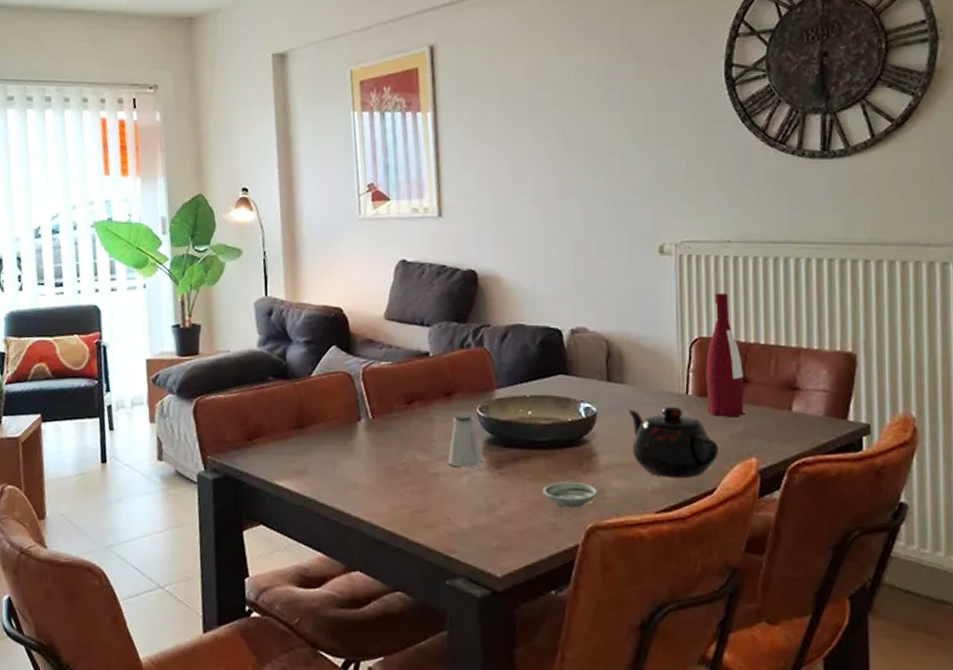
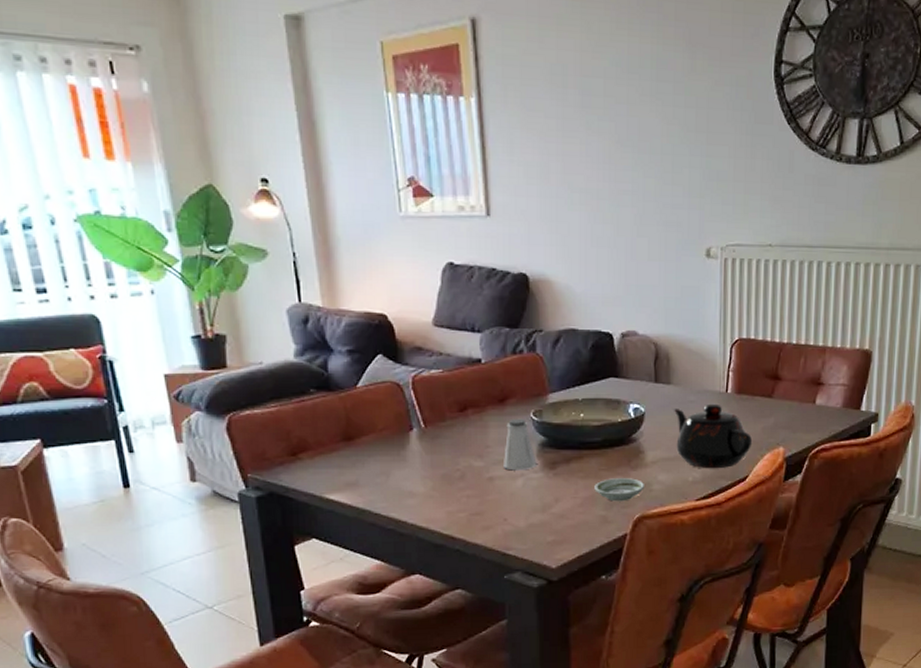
wine bottle: present [706,293,744,418] -> none [743,296,776,412]

